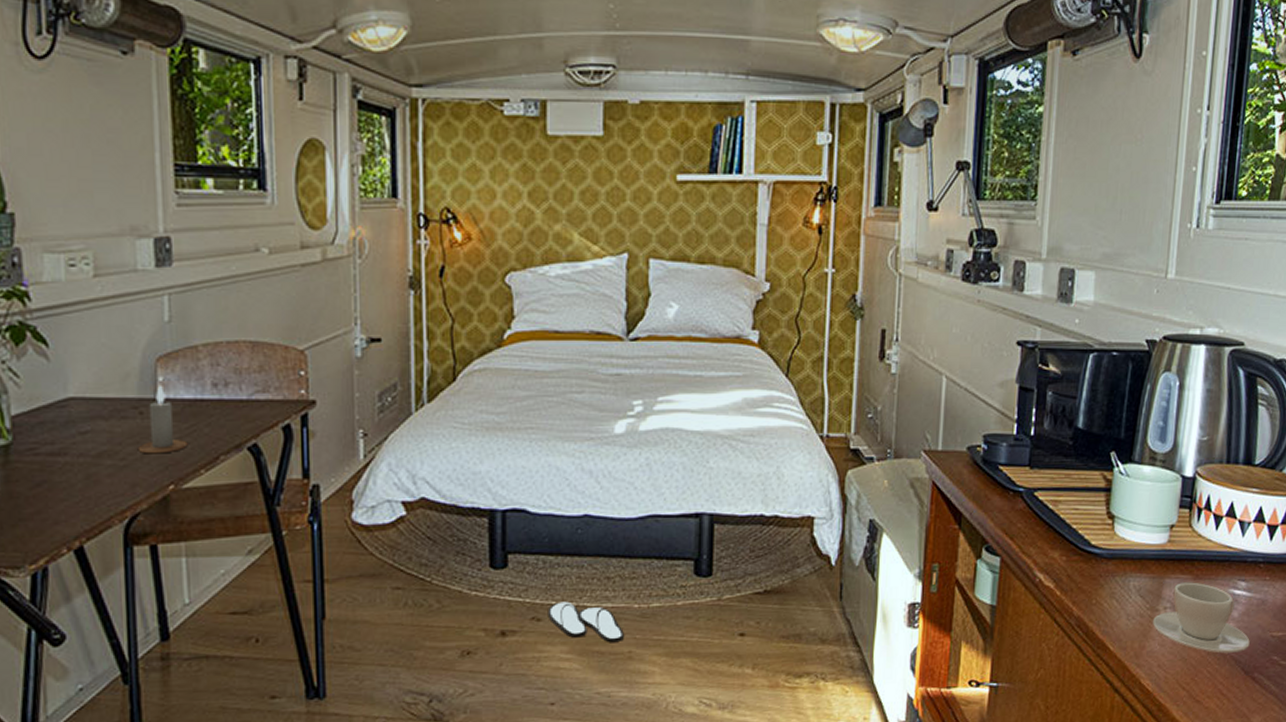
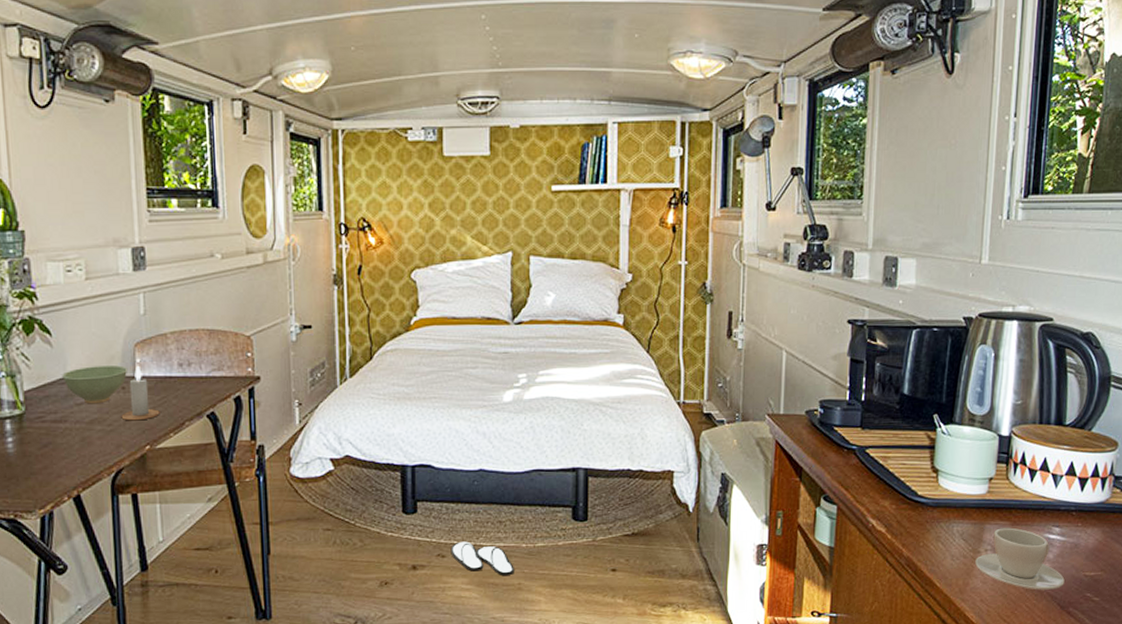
bowl: none [61,385,148,433] -> present [62,365,128,404]

